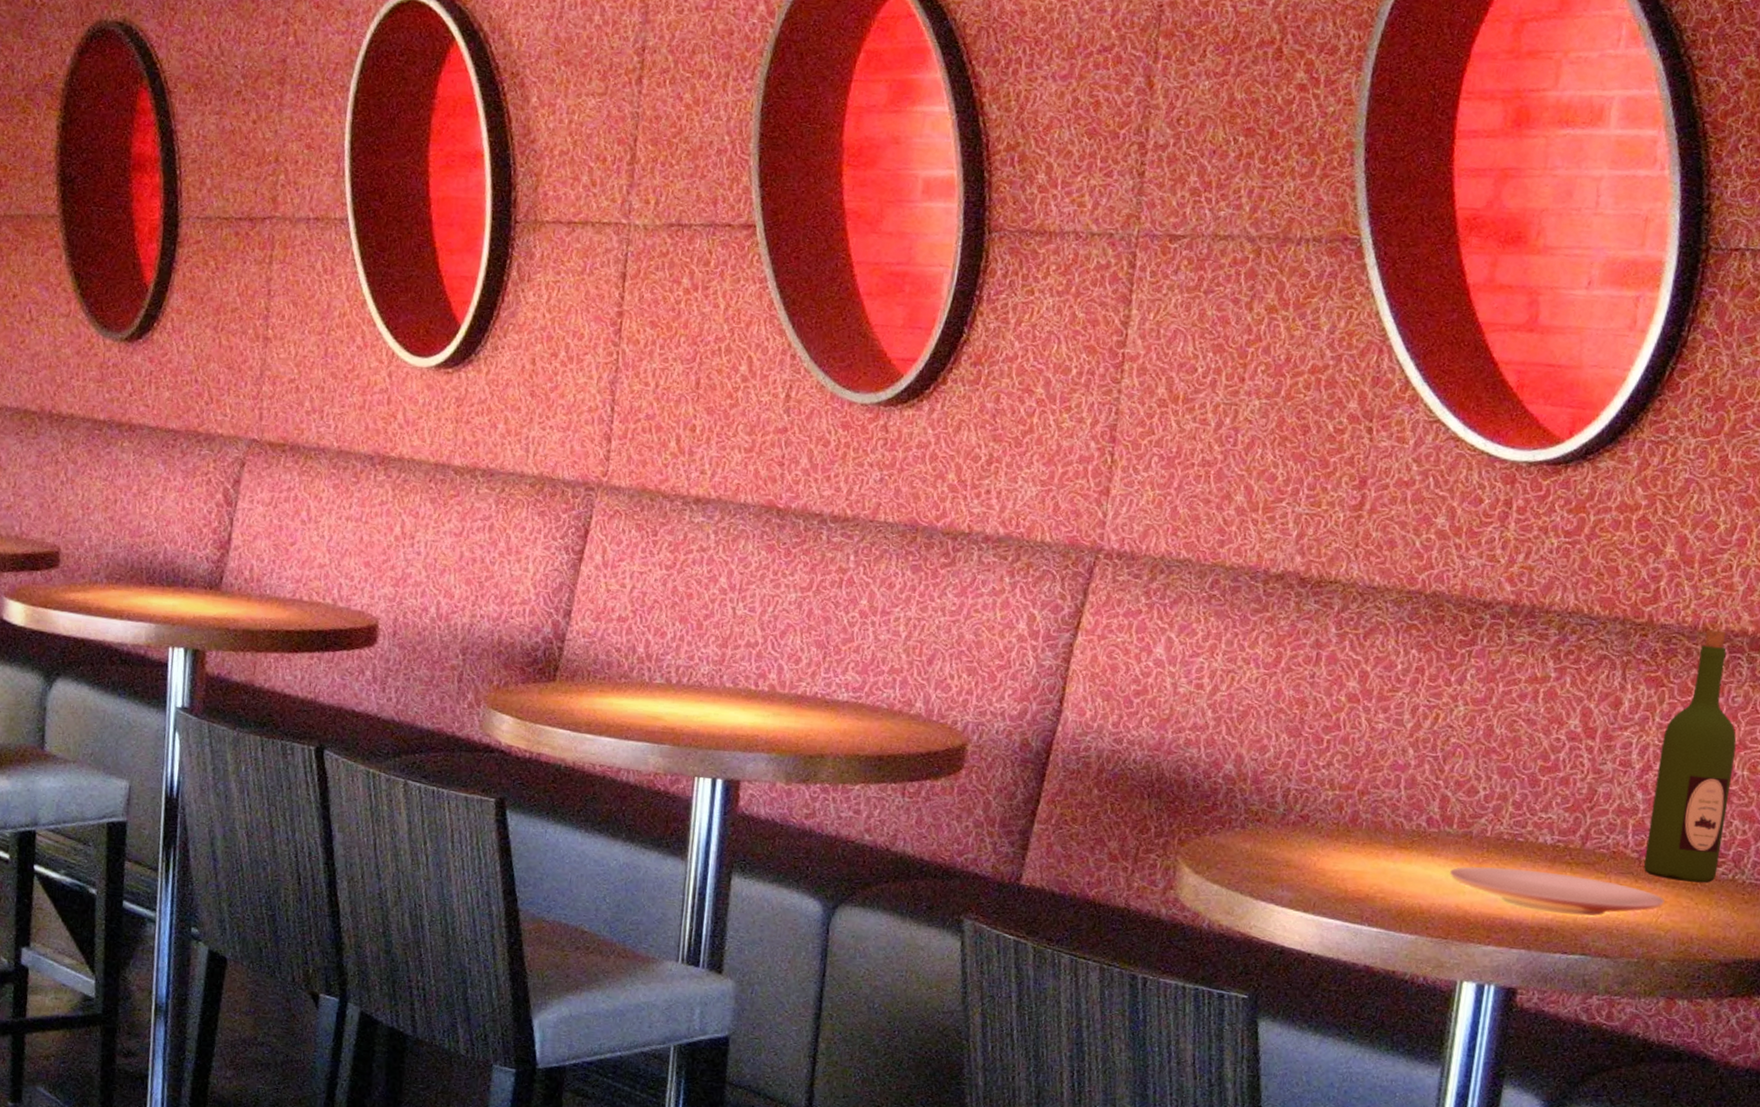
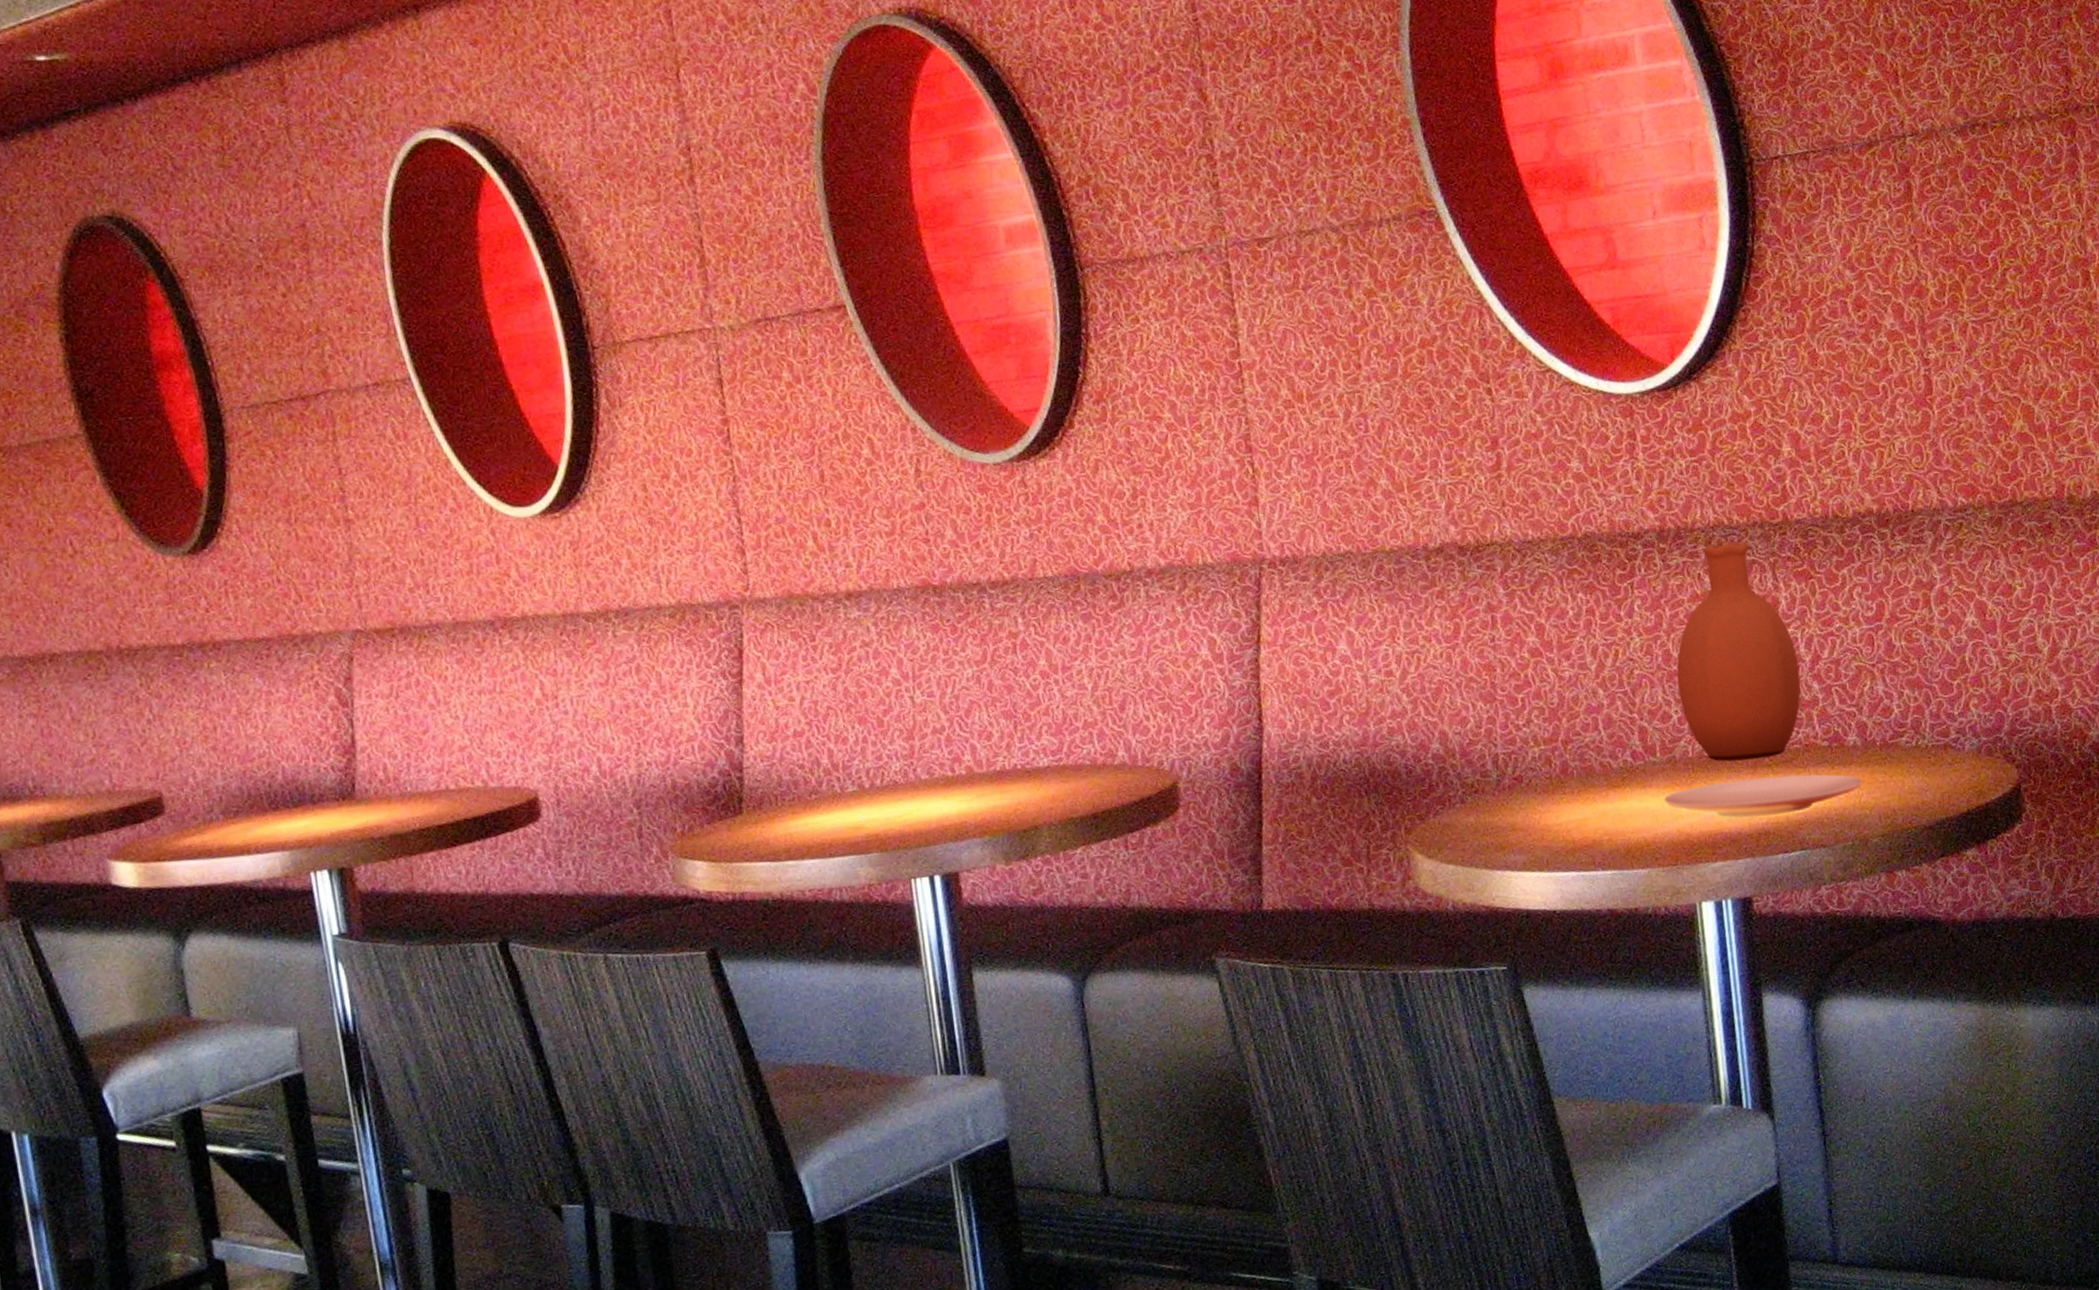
decorative vase: none [1491,629,1628,856] -> present [1676,541,1801,762]
wine bottle: present [1643,629,1737,883] -> none [1823,514,1902,760]

